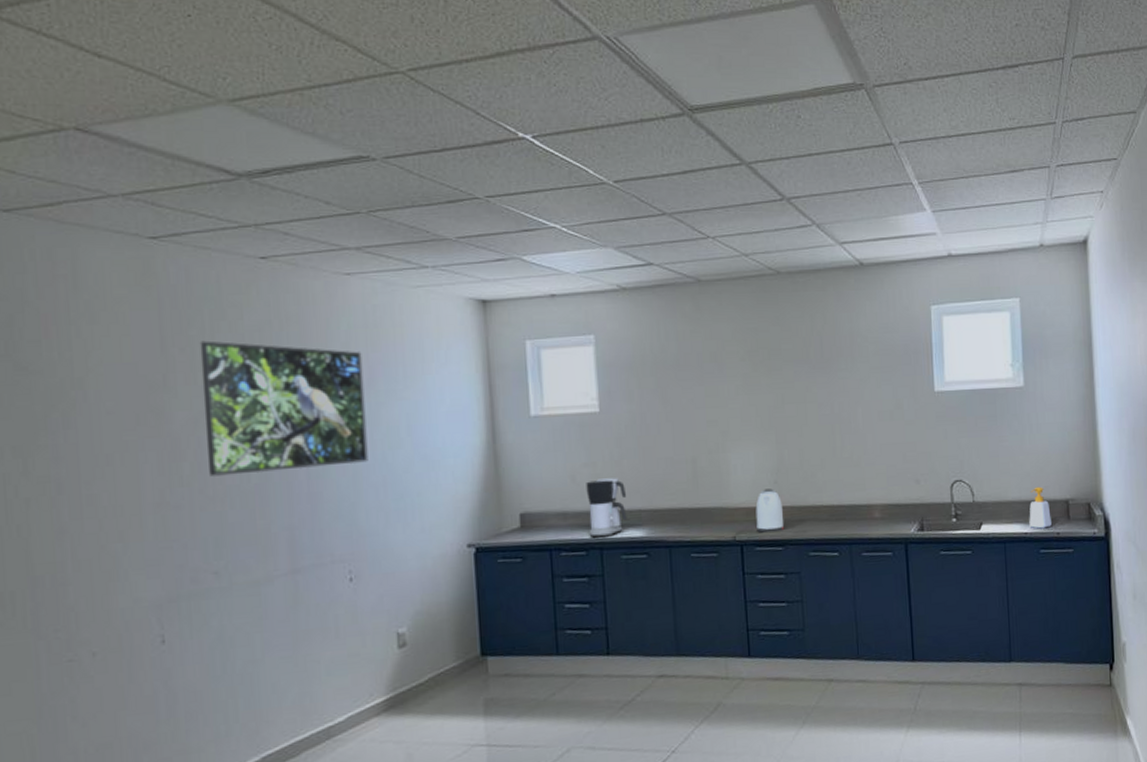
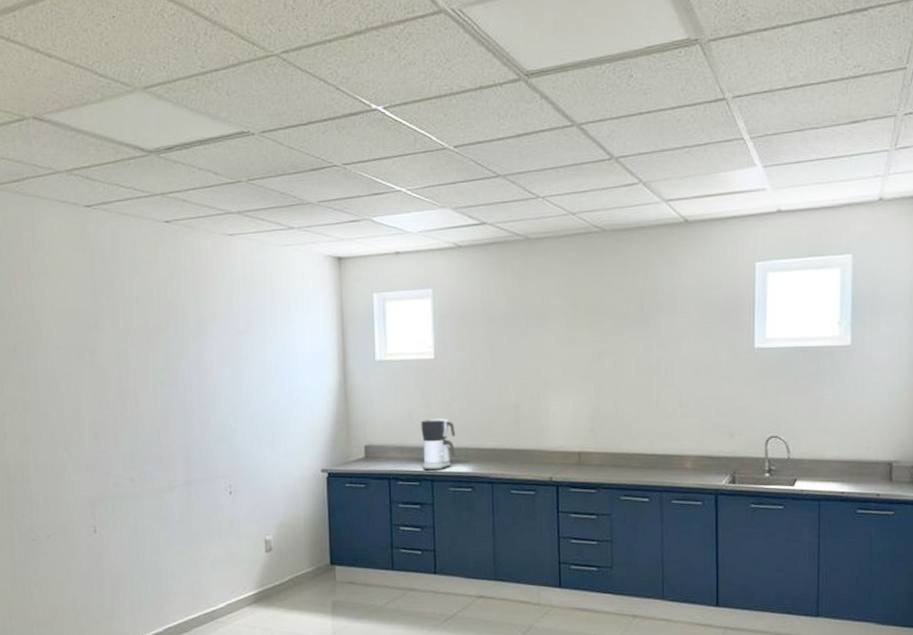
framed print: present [199,340,368,477] -> none [121,291,245,402]
kettle: present [755,488,785,533] -> none [572,435,598,476]
soap bottle: present [1029,486,1052,529] -> none [847,447,872,489]

